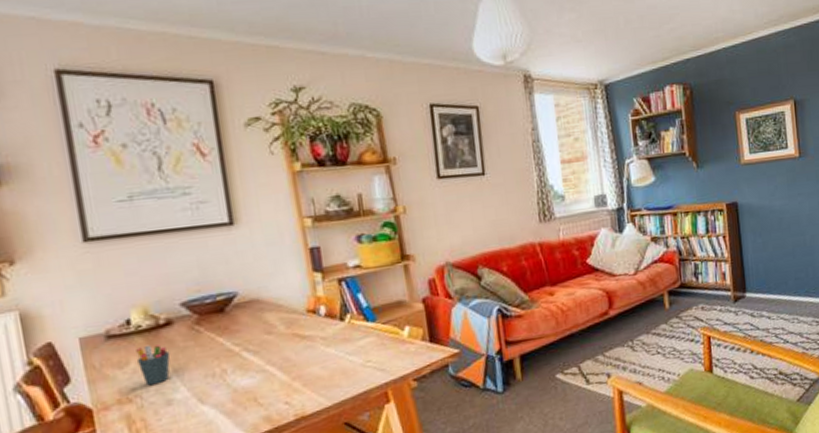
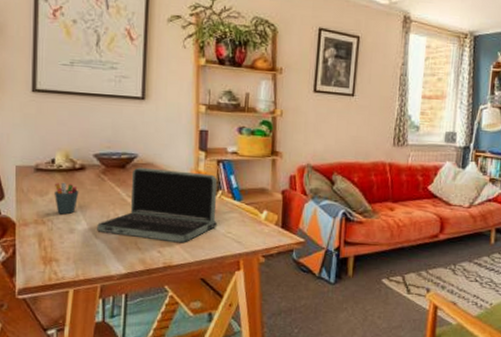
laptop: none [201,297,352,396] -> present [97,167,218,243]

